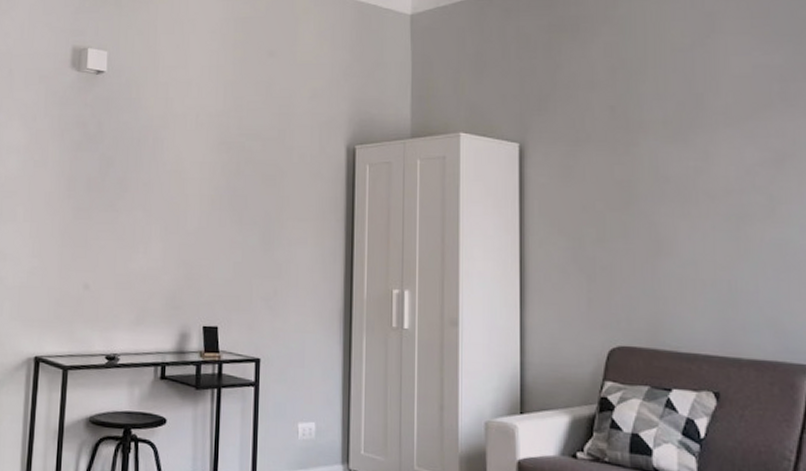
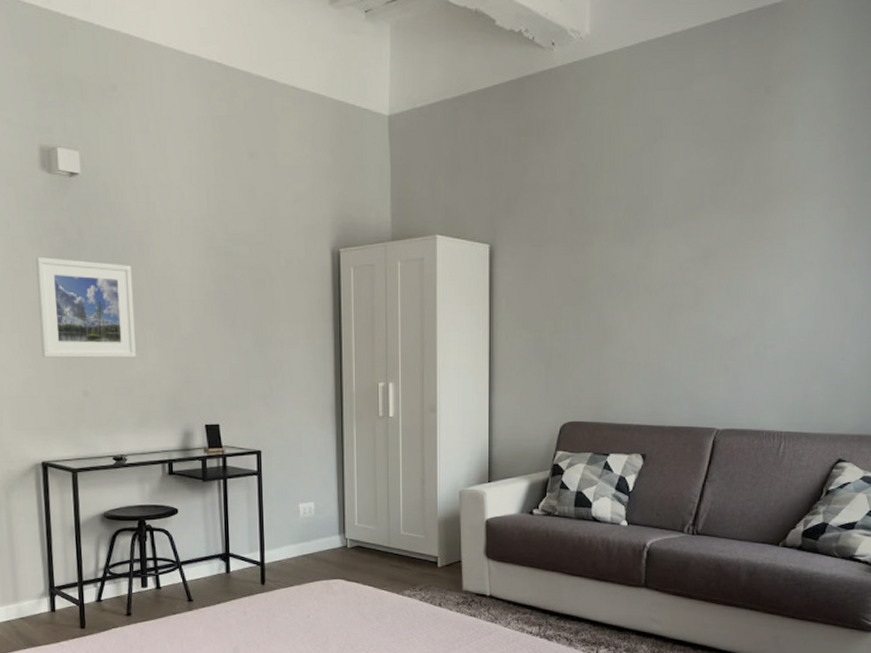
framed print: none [49,148,145,251] -> present [35,256,137,358]

